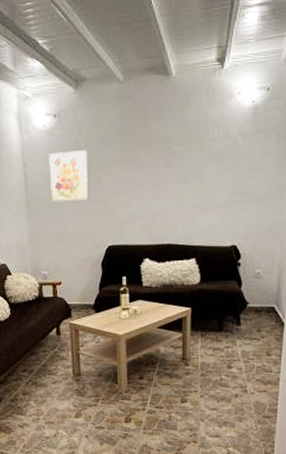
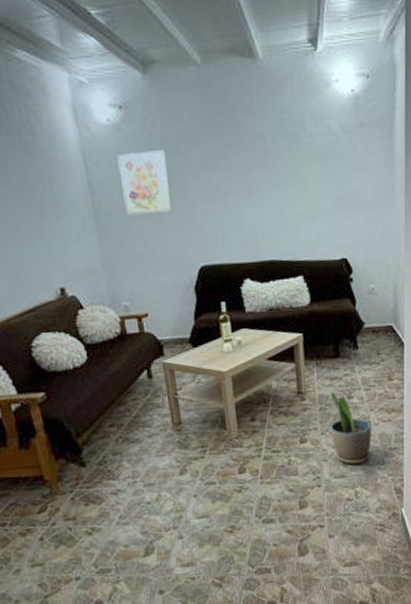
potted plant: none [209,360,248,427] -> present [330,391,372,465]

